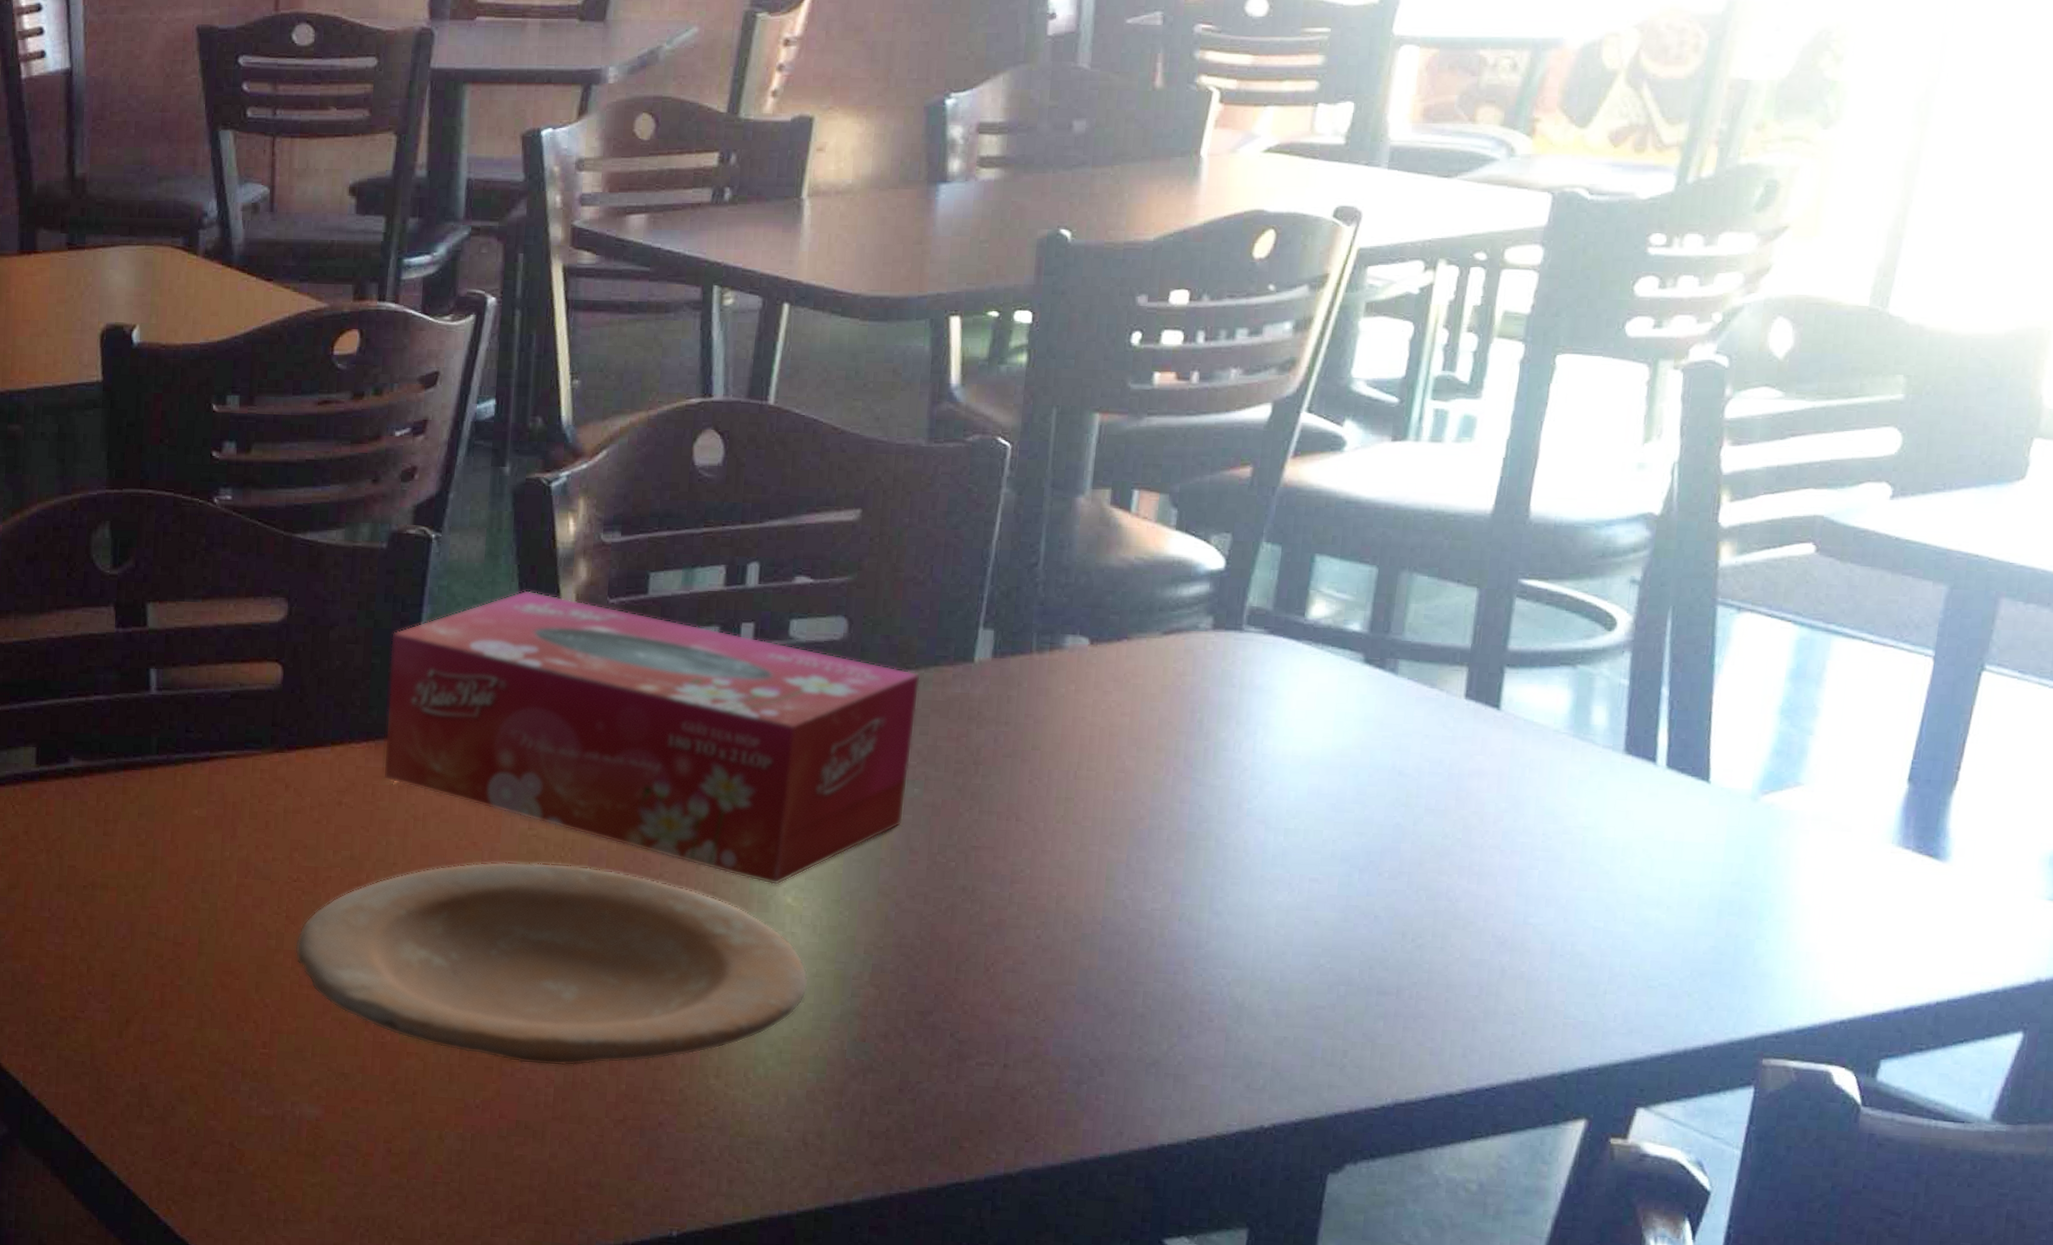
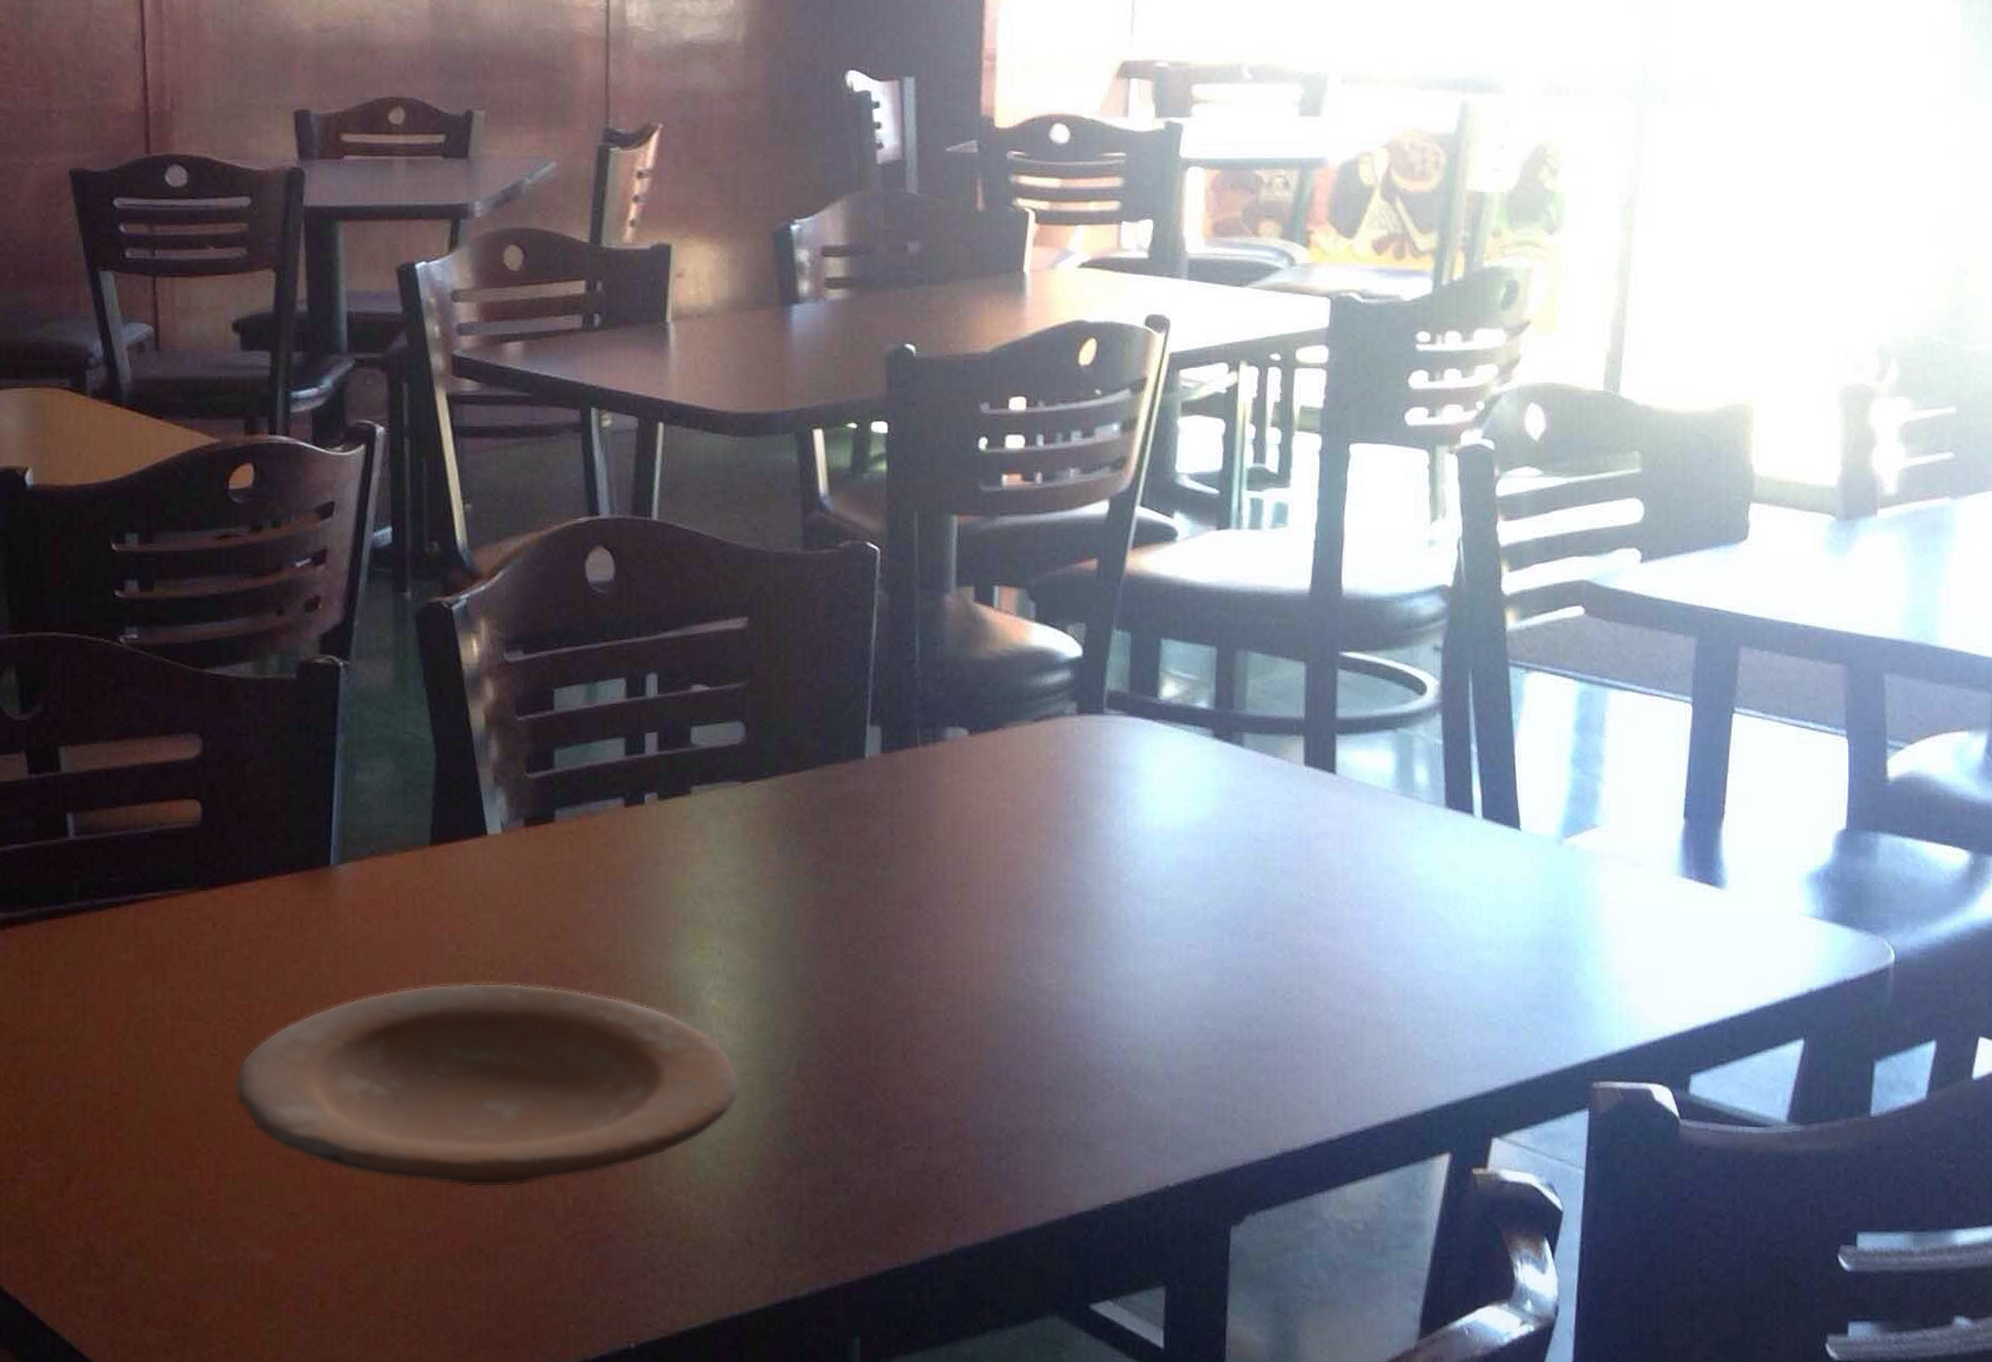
tissue box: present [383,590,921,886] -> none [308,713,818,989]

